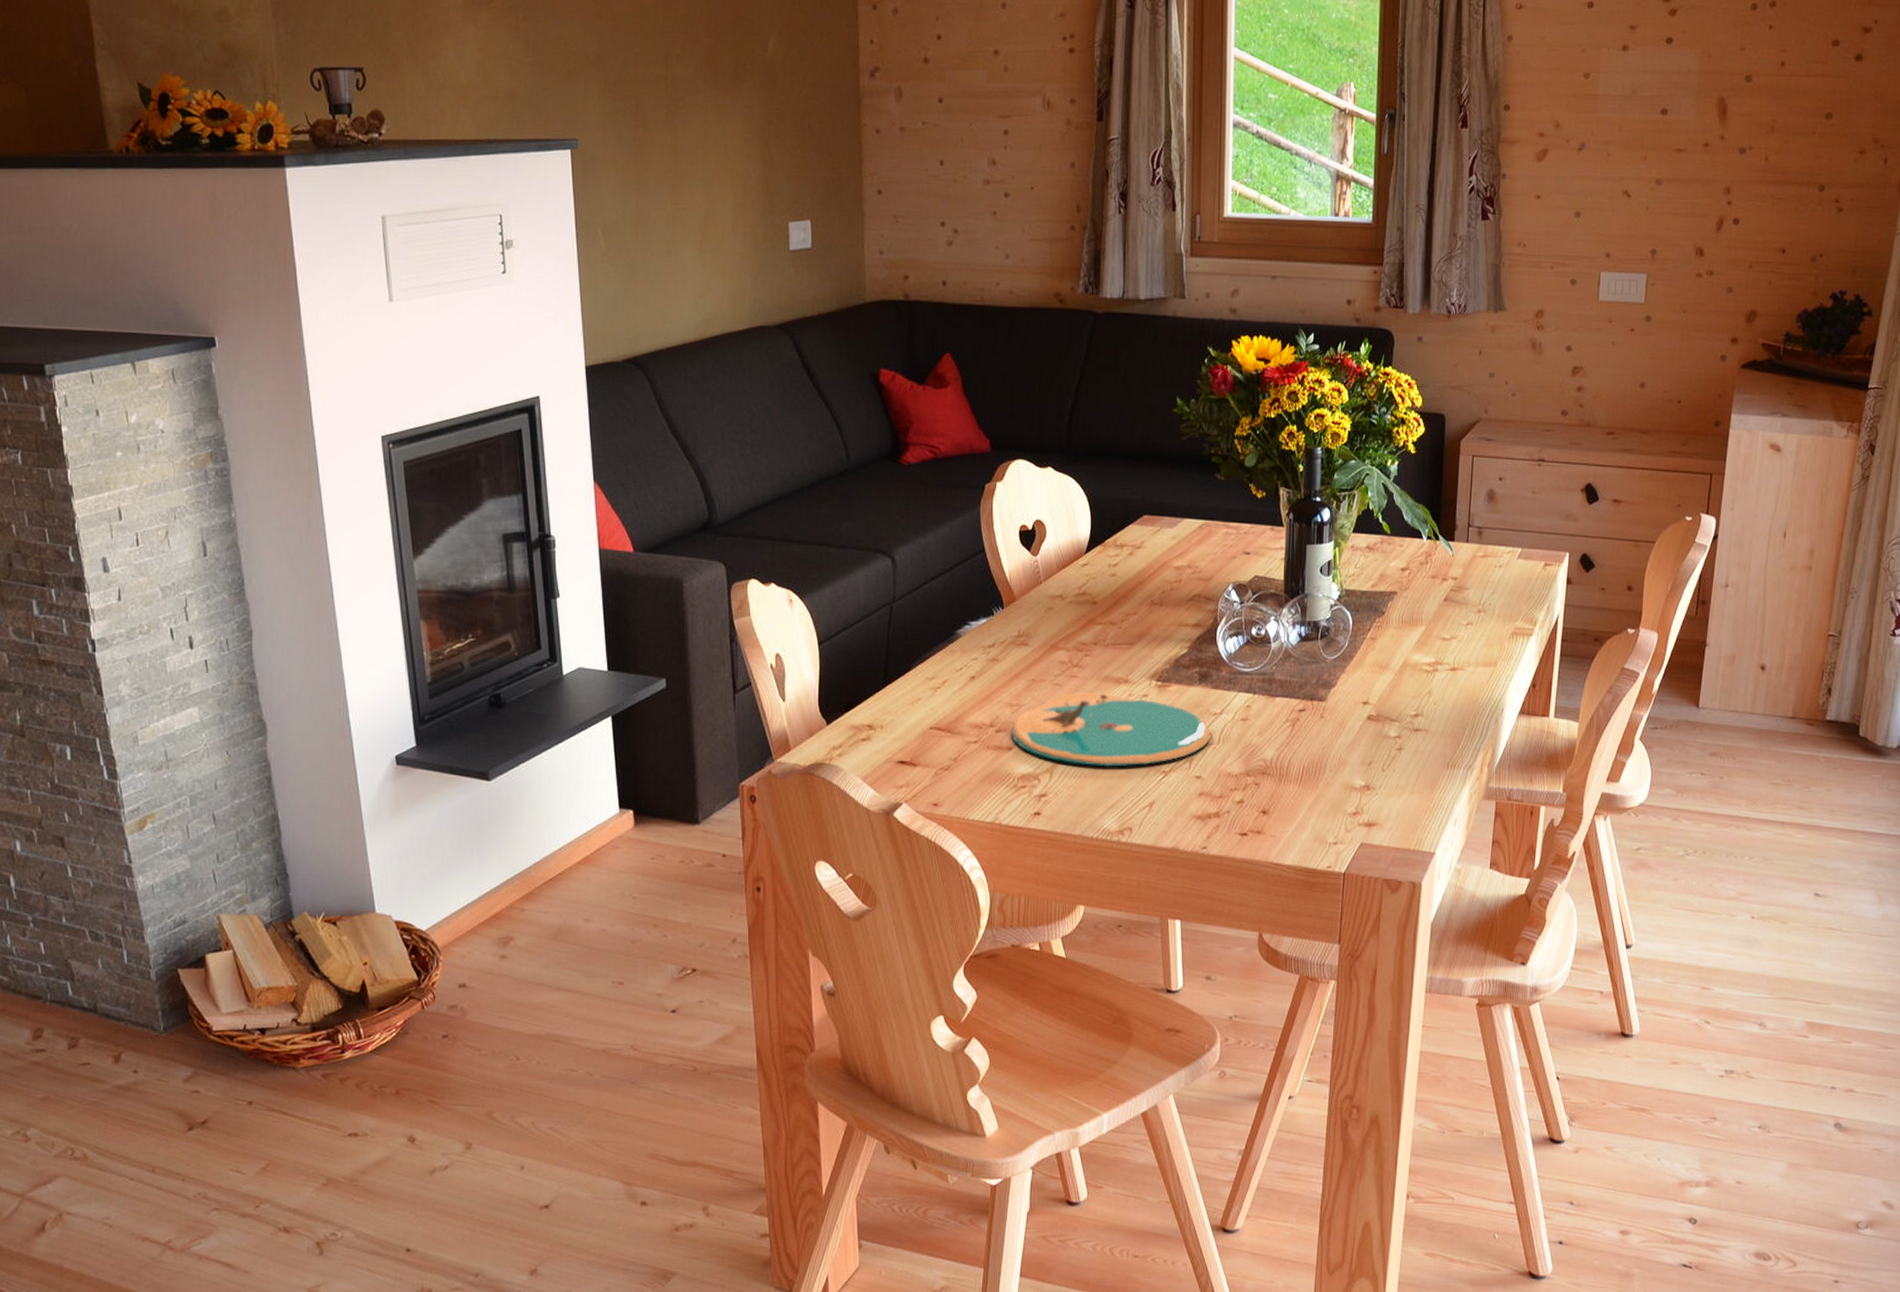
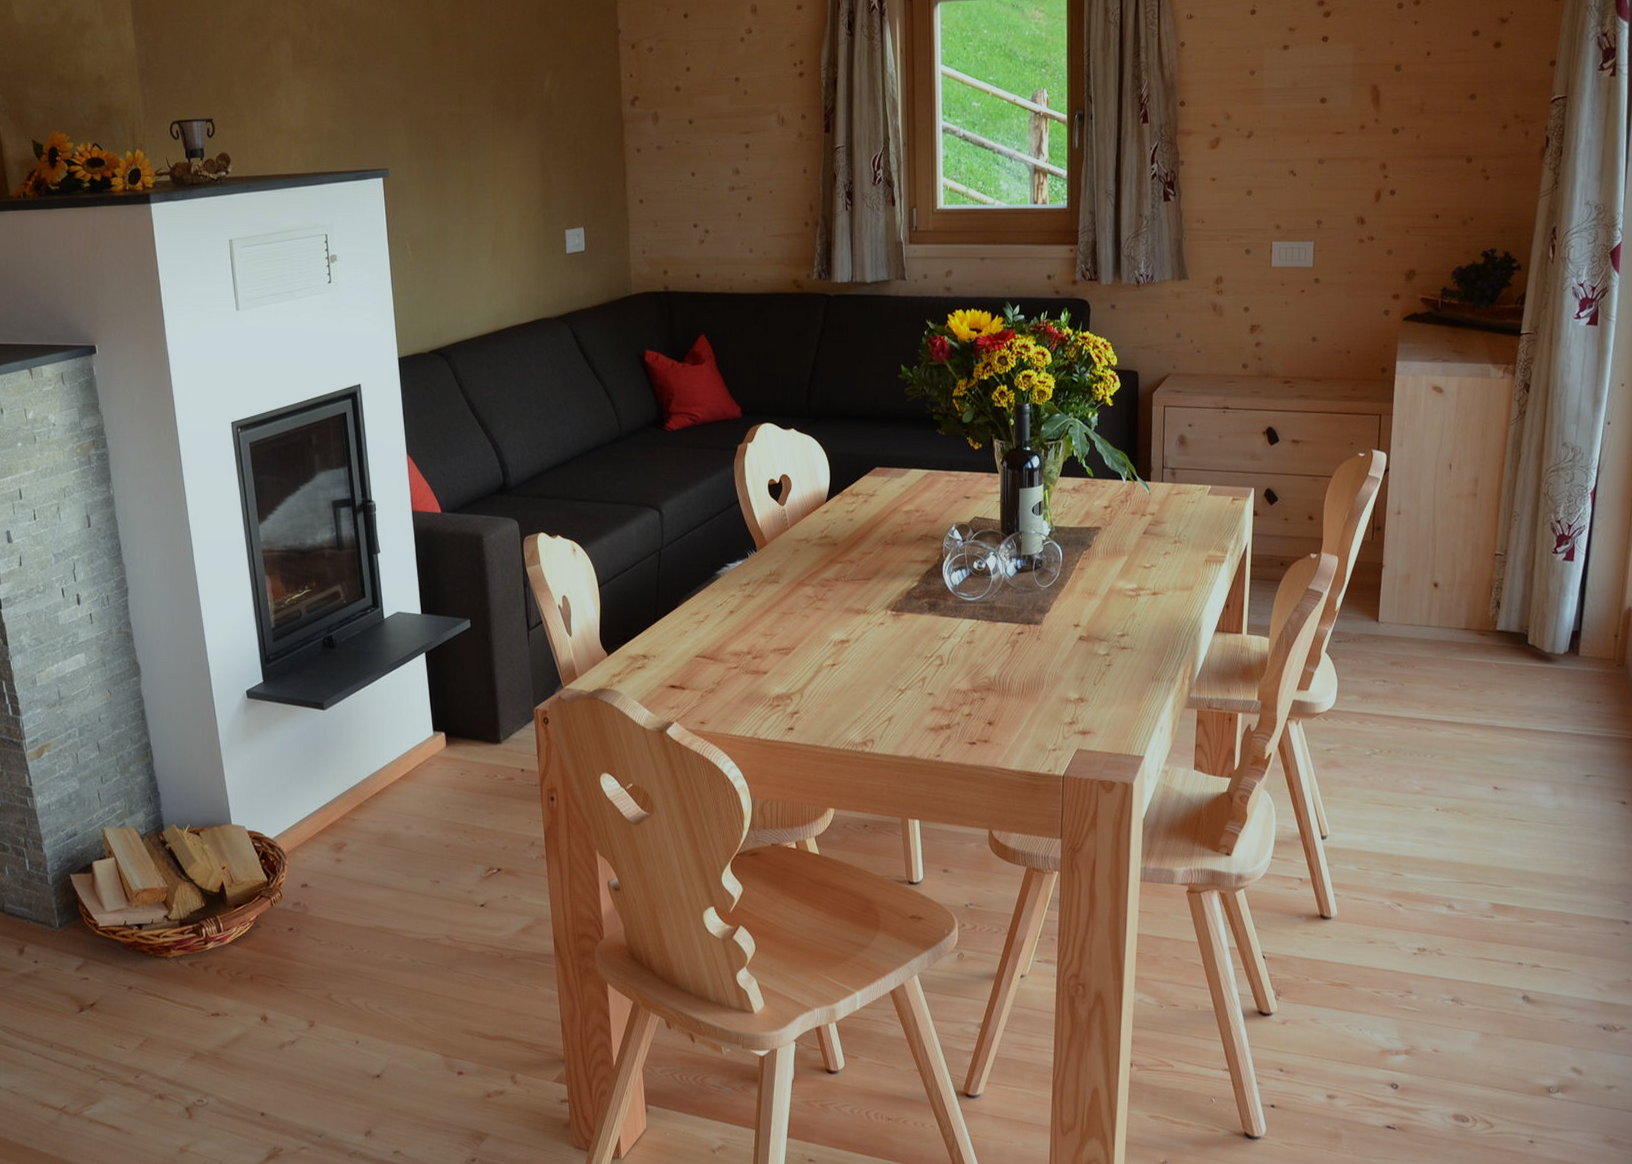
plate: present [1012,693,1210,767] -> none [766,622,940,687]

